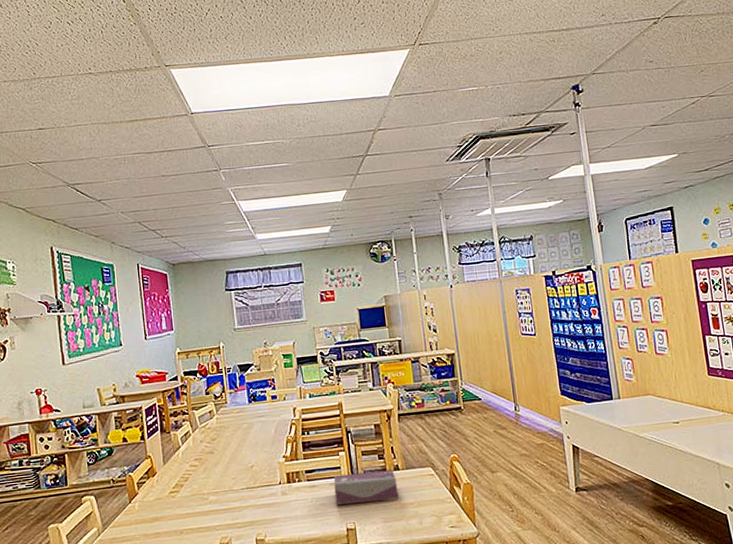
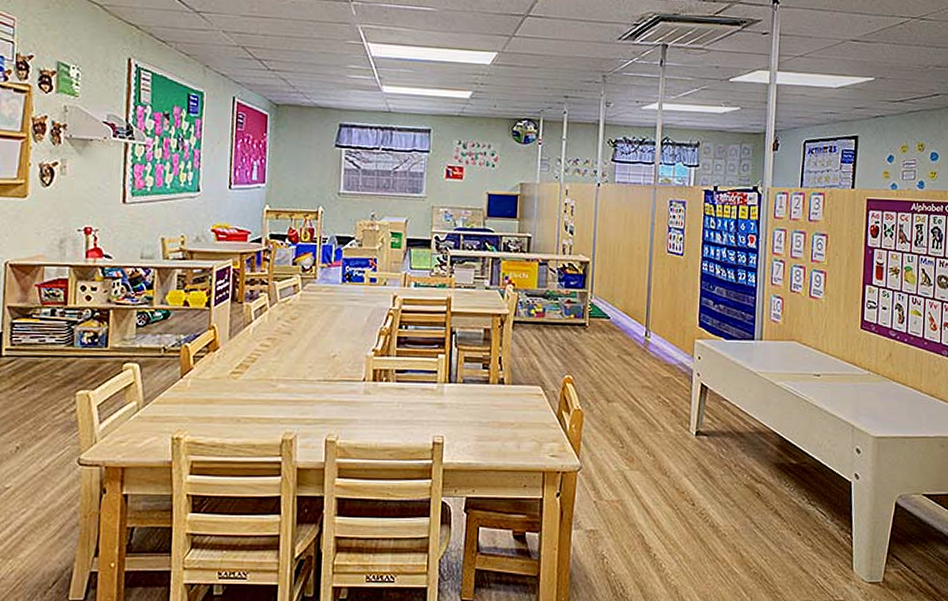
tissue box: present [333,470,399,505] -> none [425,380,500,417]

